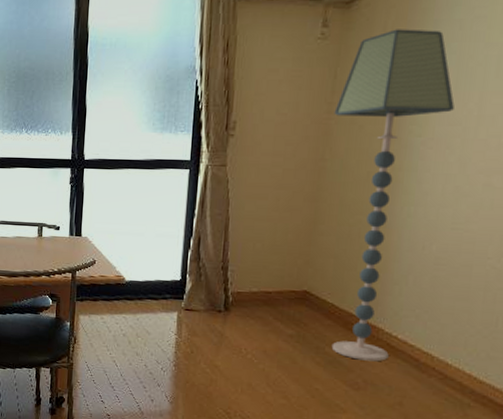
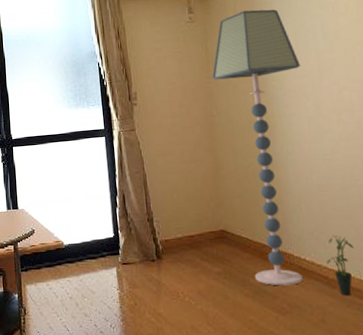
potted plant: none [421,316,461,384] -> present [326,235,354,296]

